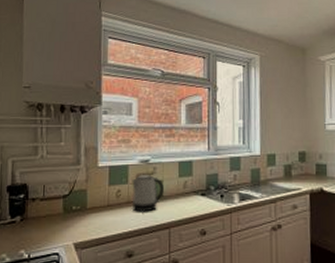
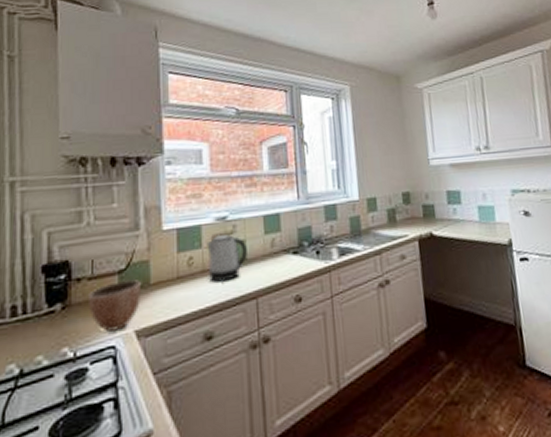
decorative bowl: none [39,203,79,243] -> present [87,278,140,333]

